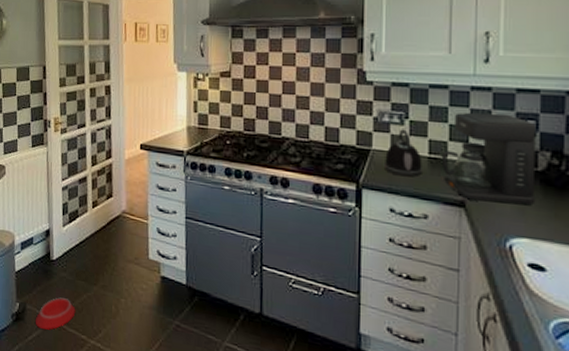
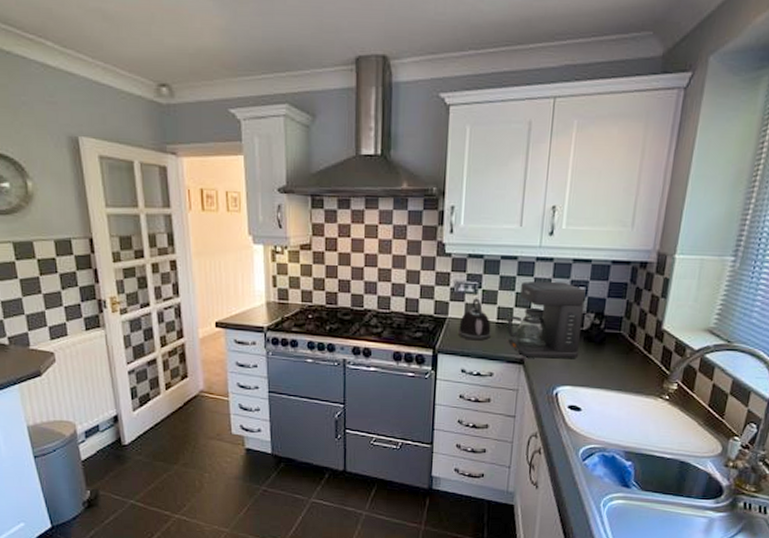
pet bowl: present [35,297,76,330] -> none [110,480,156,511]

